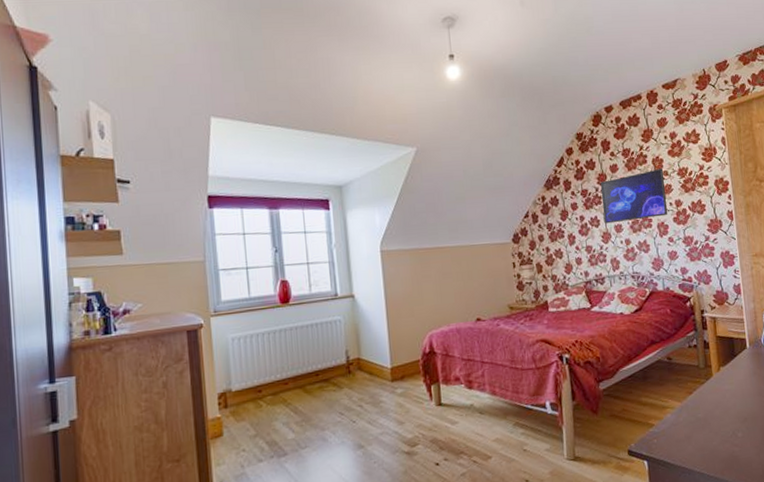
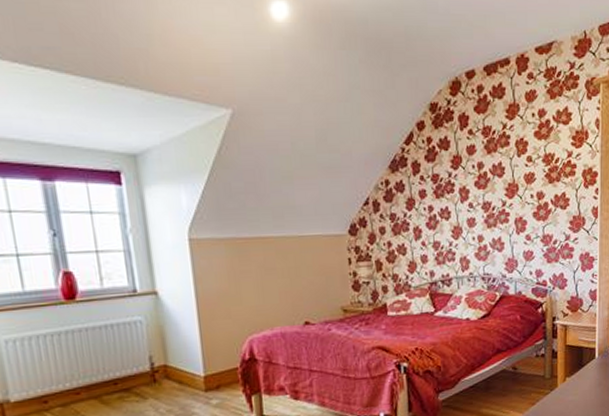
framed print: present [600,168,668,224] -> none [454,153,528,217]

